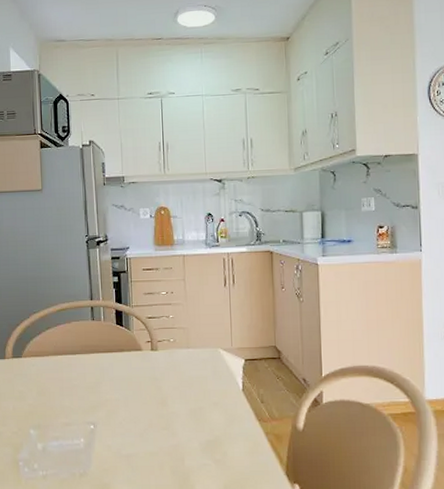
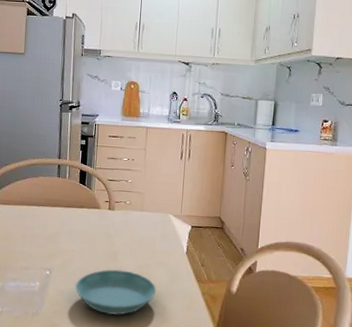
saucer: none [124,416,213,468] -> present [75,269,156,315]

